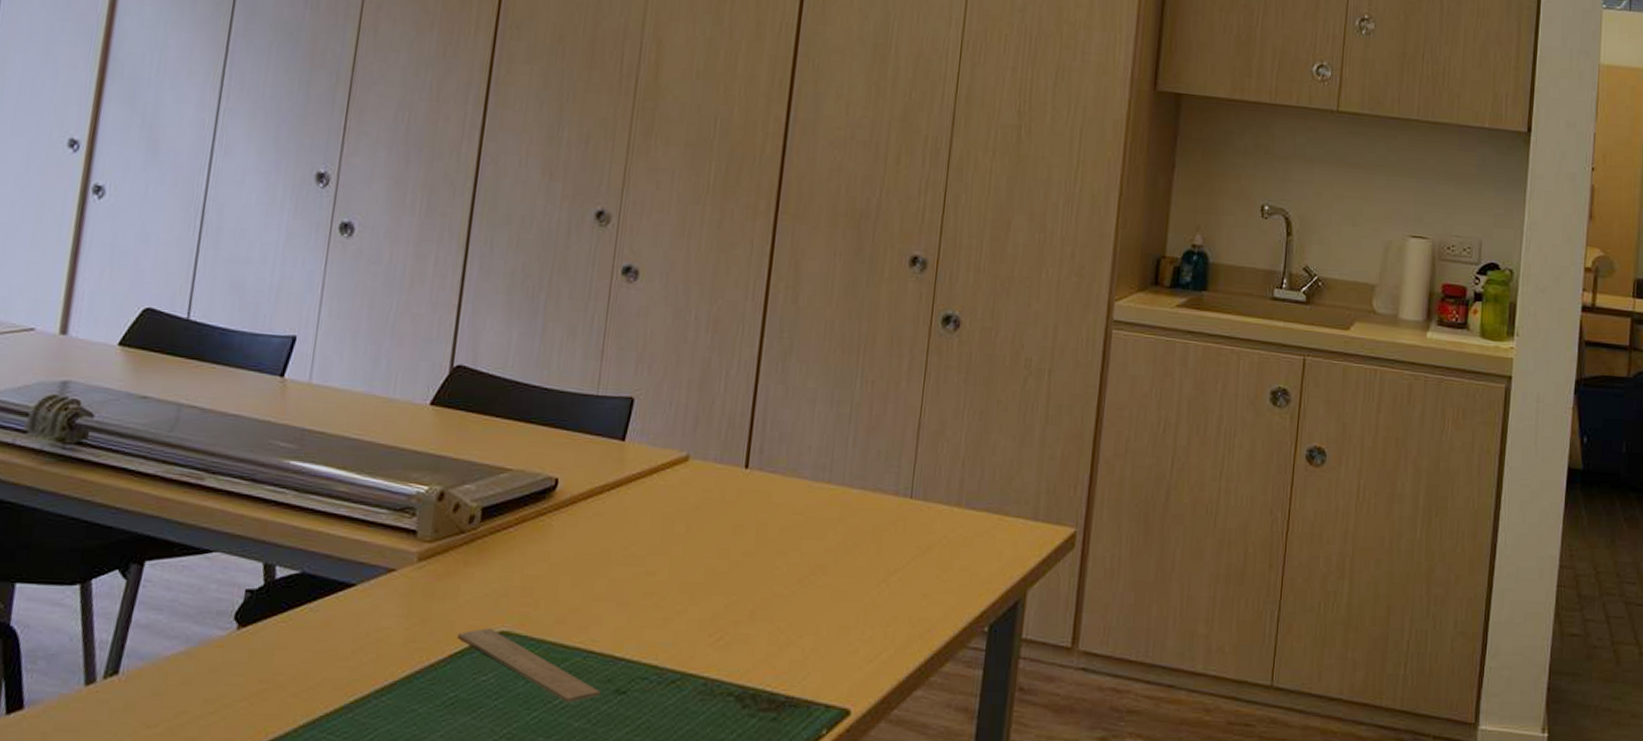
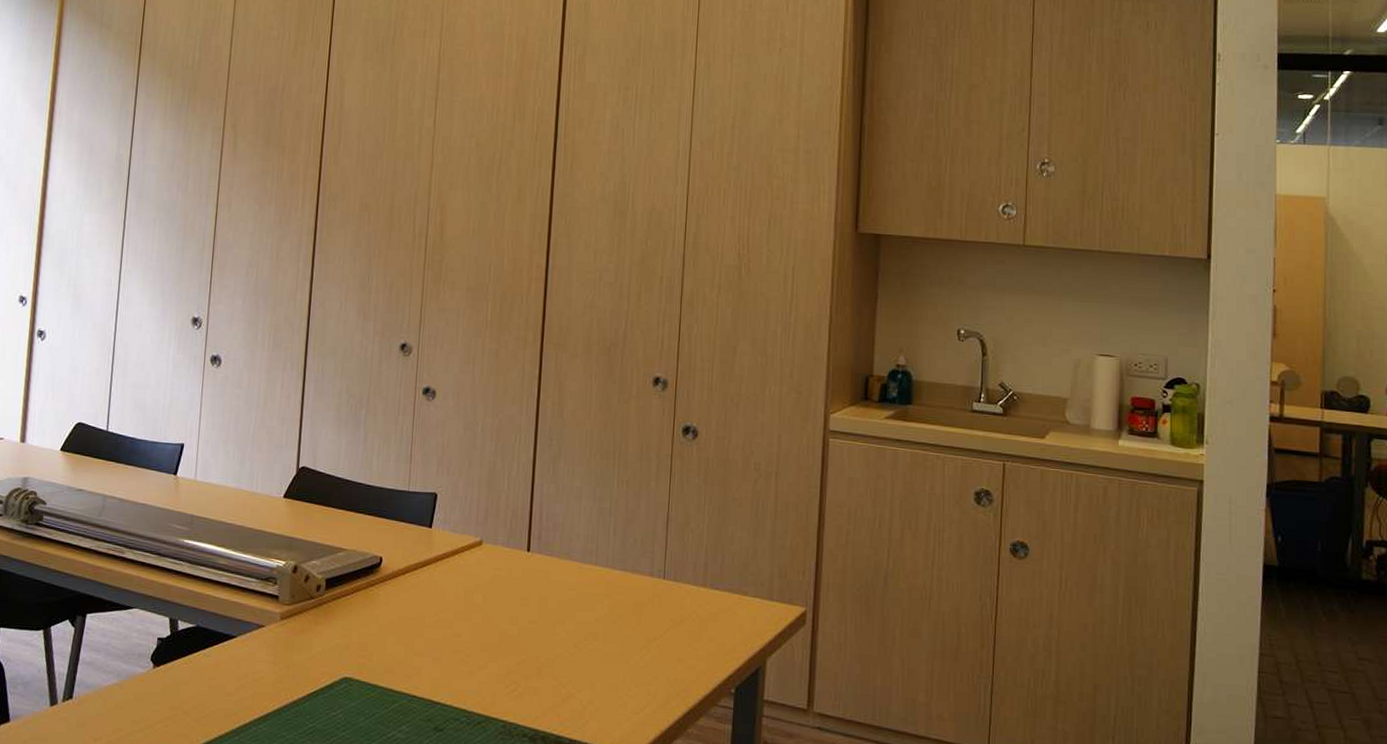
ruler: present [457,628,602,703] -> none [312,674,424,736]

